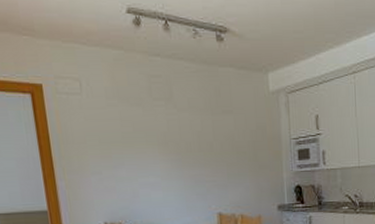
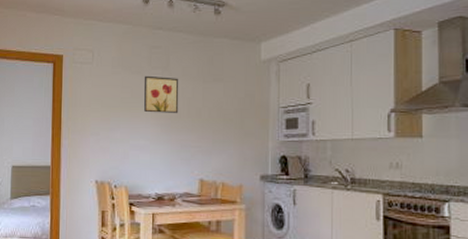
wall art: none [145,107,189,148] -> present [143,75,179,113]

